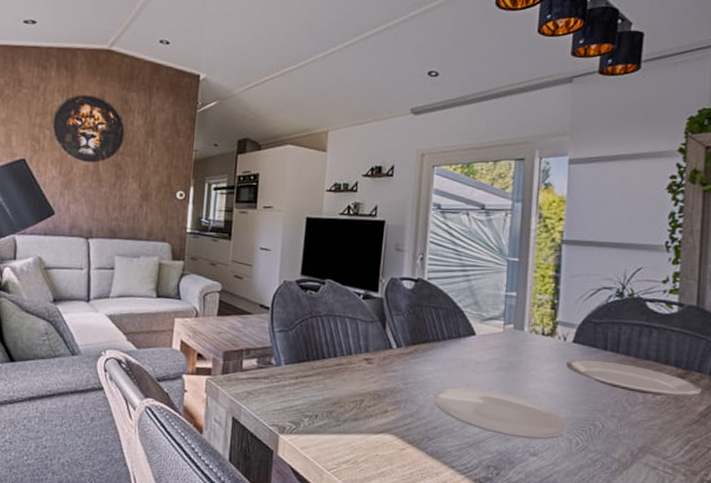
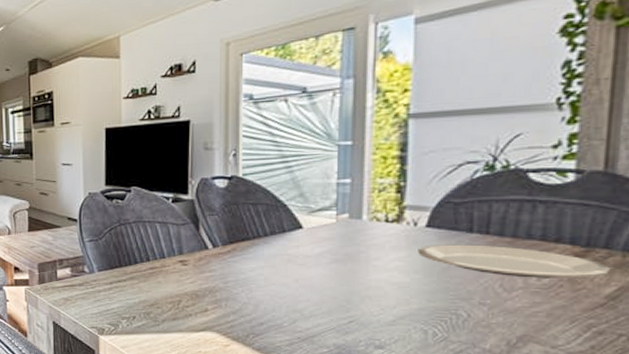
plate: present [433,387,568,440] -> none [257,282,422,332]

